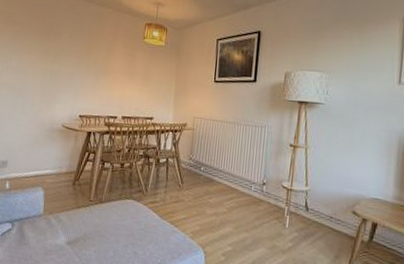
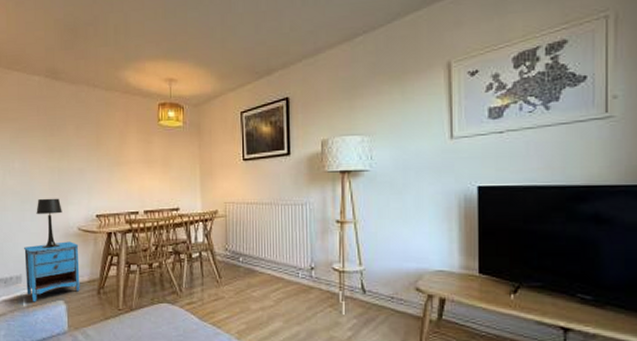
nightstand: none [10,135,61,186] -> present [23,241,80,302]
table lamp: none [26,95,50,140] -> present [36,198,62,248]

